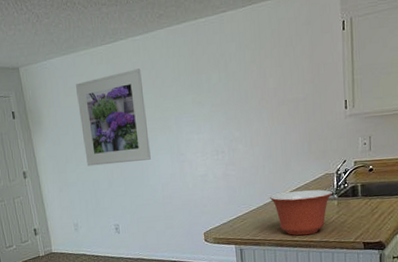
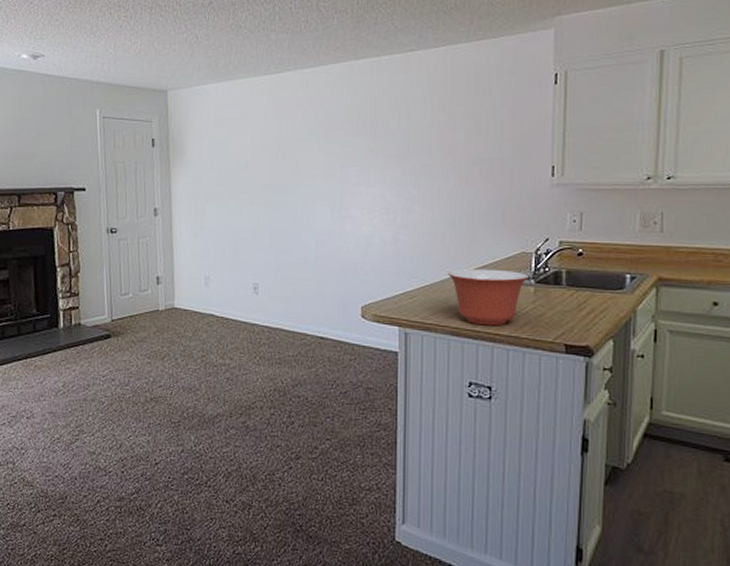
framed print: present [76,68,151,167] -> none [228,105,307,212]

